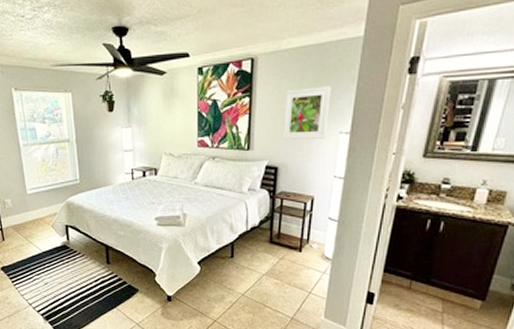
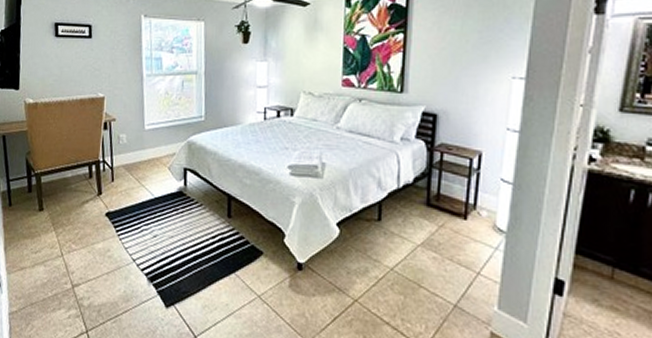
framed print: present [282,86,332,140] -> none [442,24,501,84]

